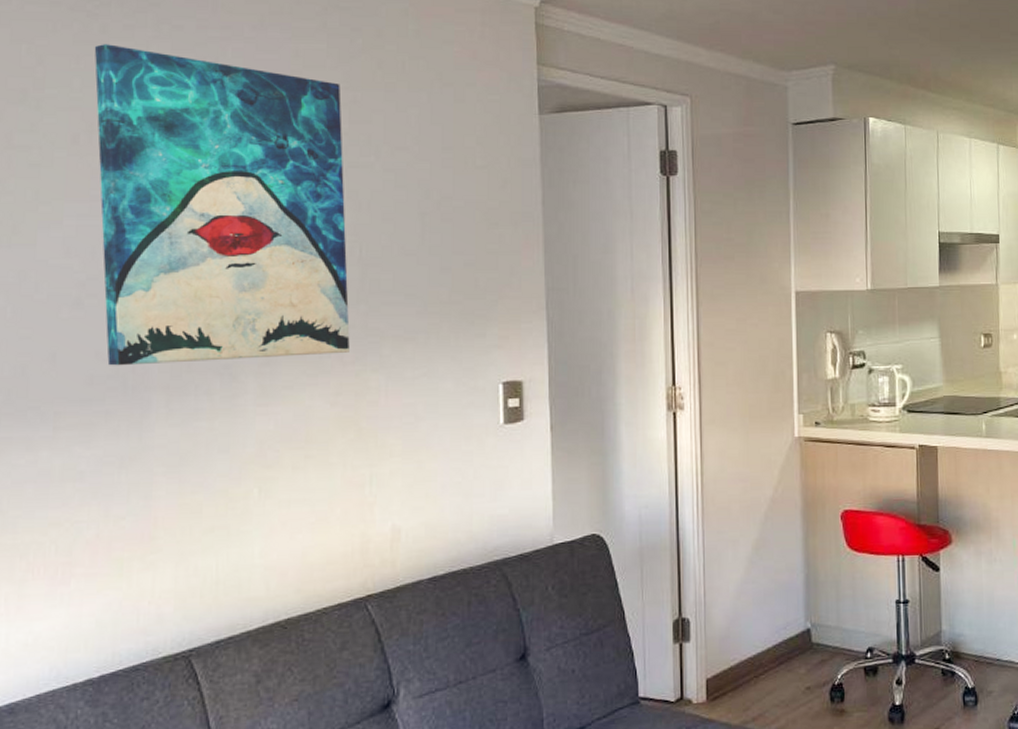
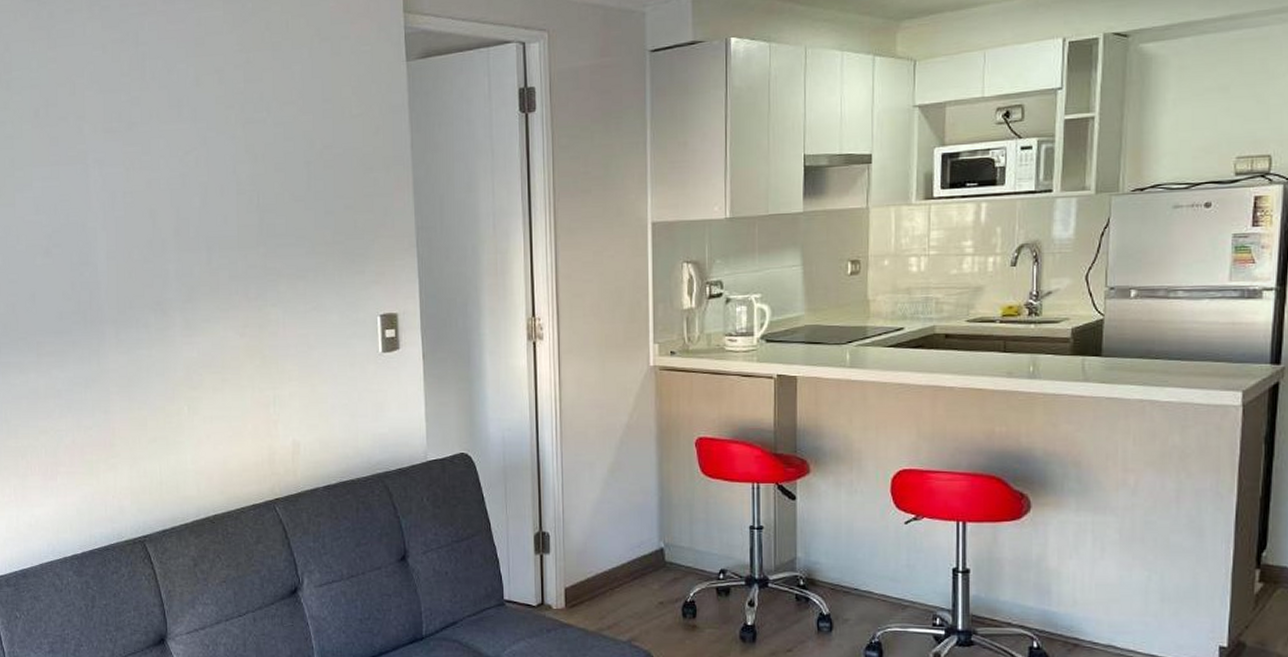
wall art: present [94,44,350,366] -> none [45,28,253,304]

